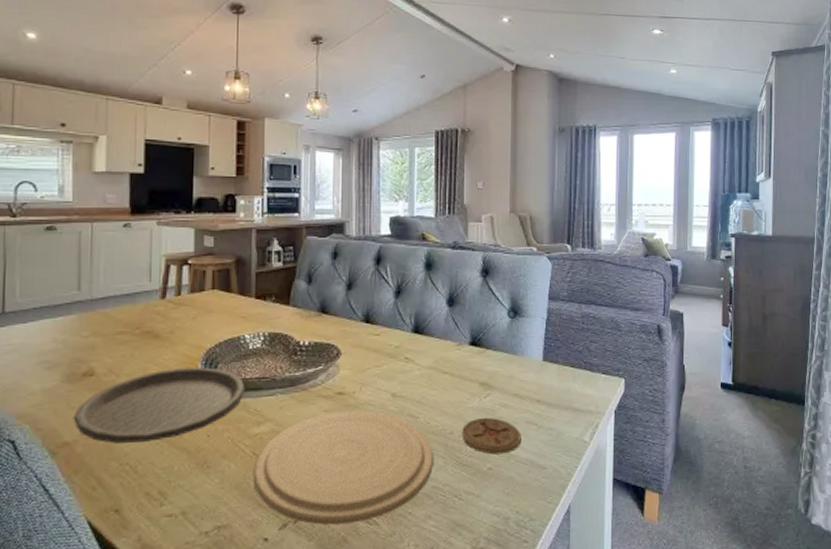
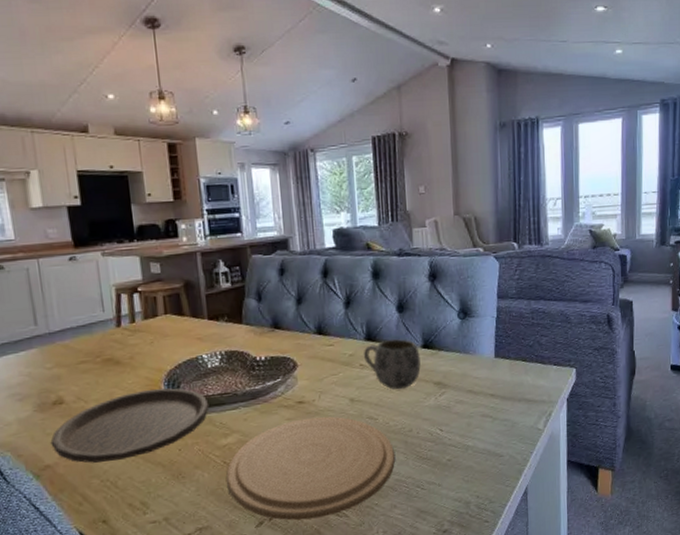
mug: none [409,334,467,388] -> present [363,339,421,390]
coaster: present [462,417,522,455] -> none [420,414,478,447]

